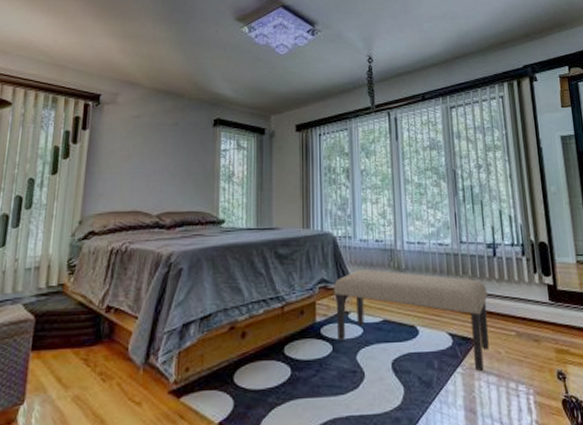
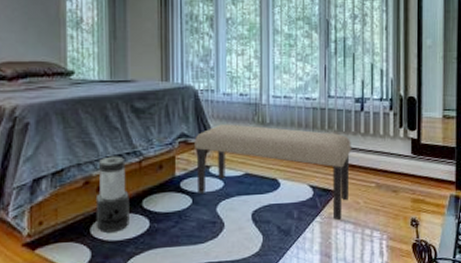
air purifier: none [239,301,272,381] -> present [95,156,130,233]

